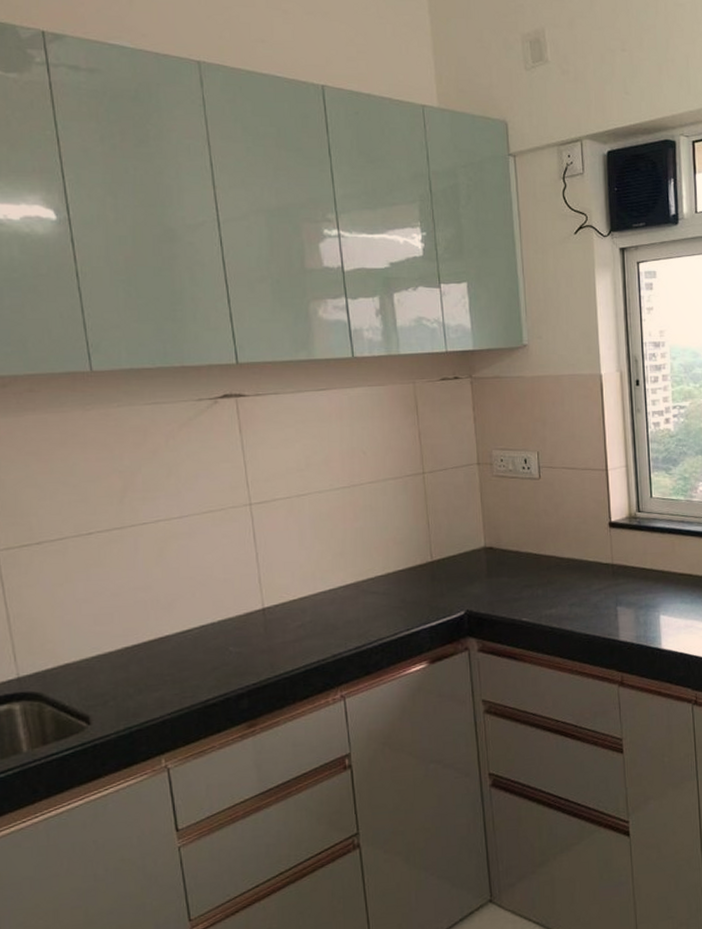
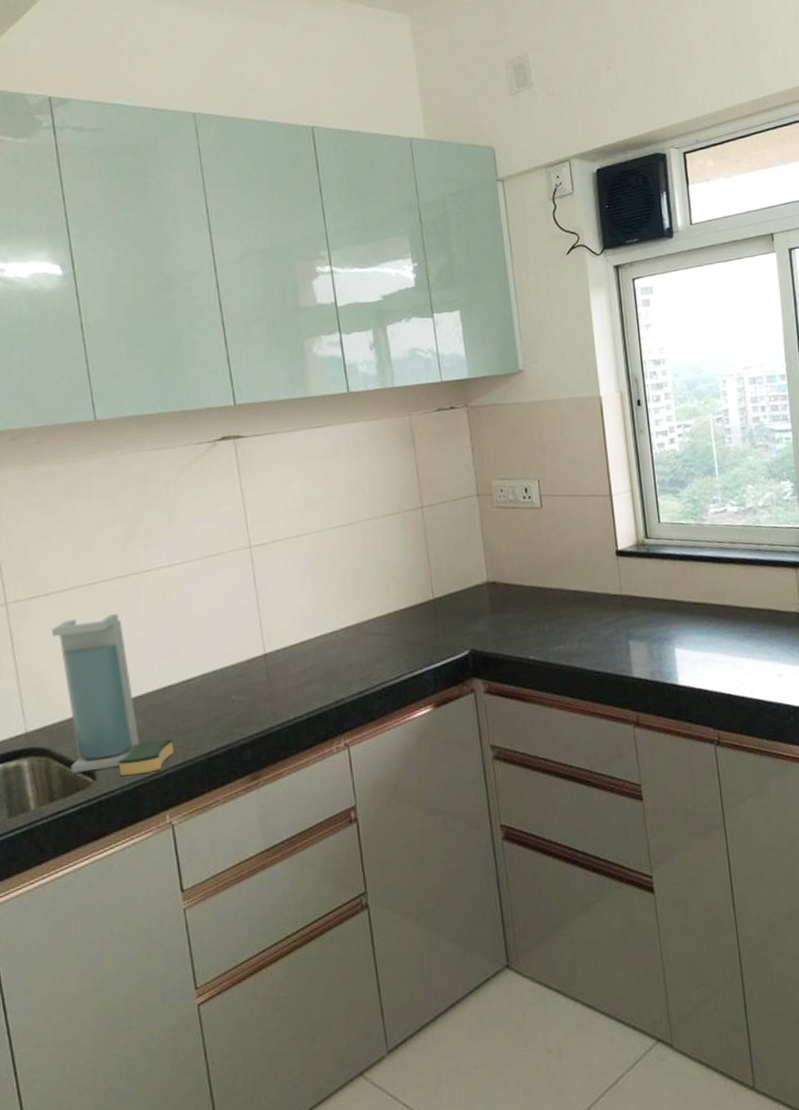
soap dispenser: none [44,565,136,718] -> present [51,614,140,773]
sponge: none [113,686,170,722] -> present [118,738,174,776]

